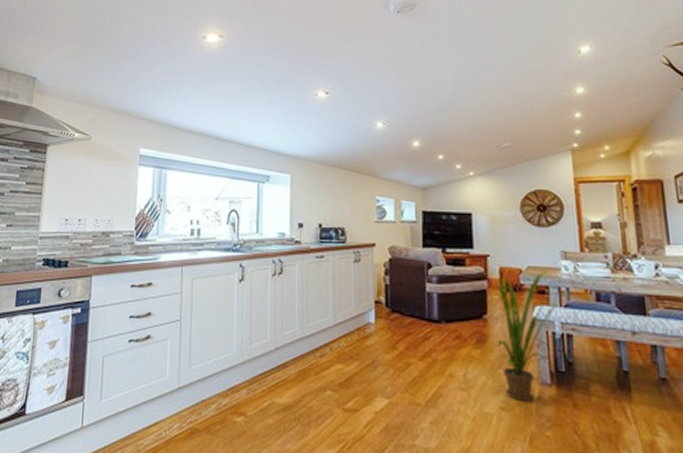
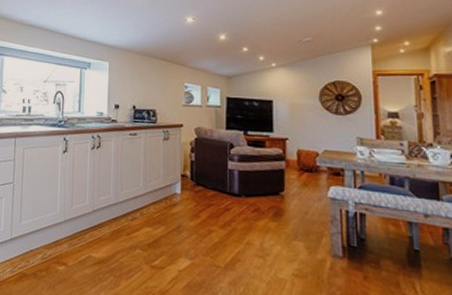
house plant: present [493,271,560,401] -> none [289,155,354,271]

